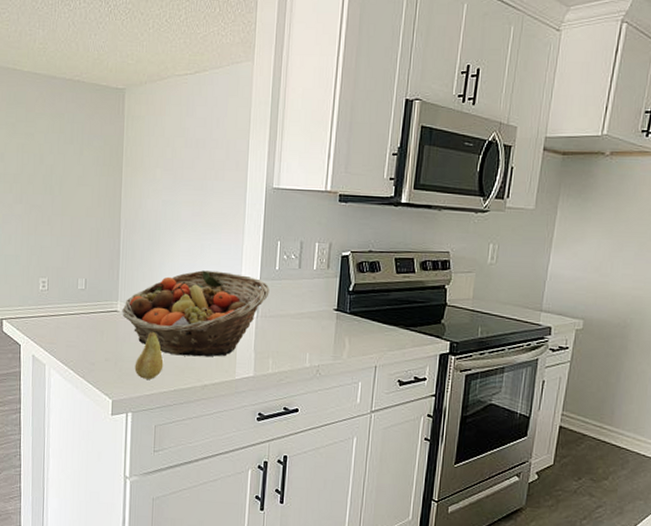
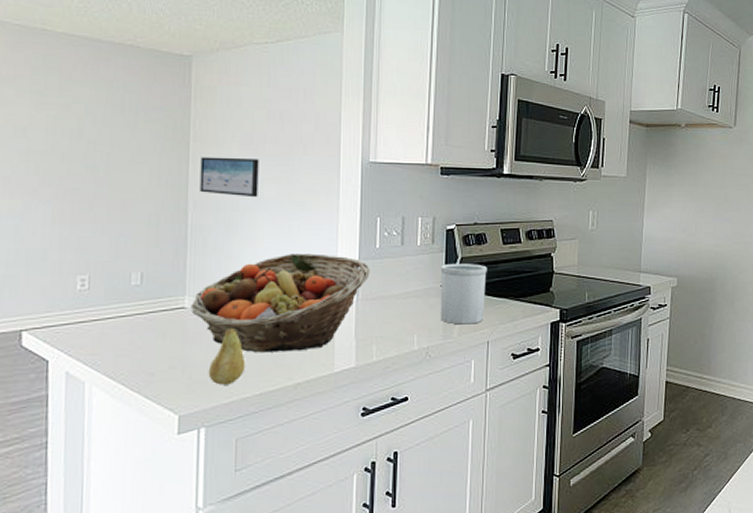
wall art: none [130,180,178,218] -> present [200,157,259,198]
utensil holder: none [331,289,379,348] -> present [440,264,487,325]

